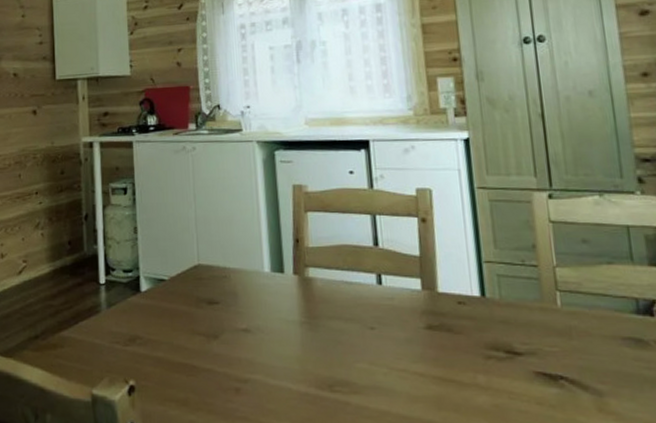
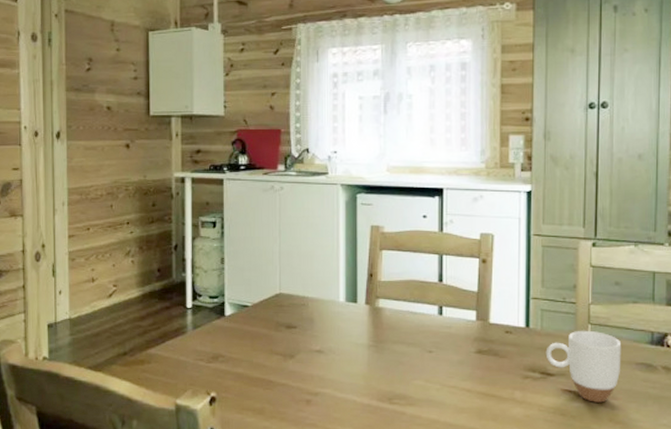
mug: none [508,298,604,388] -> present [545,330,622,403]

